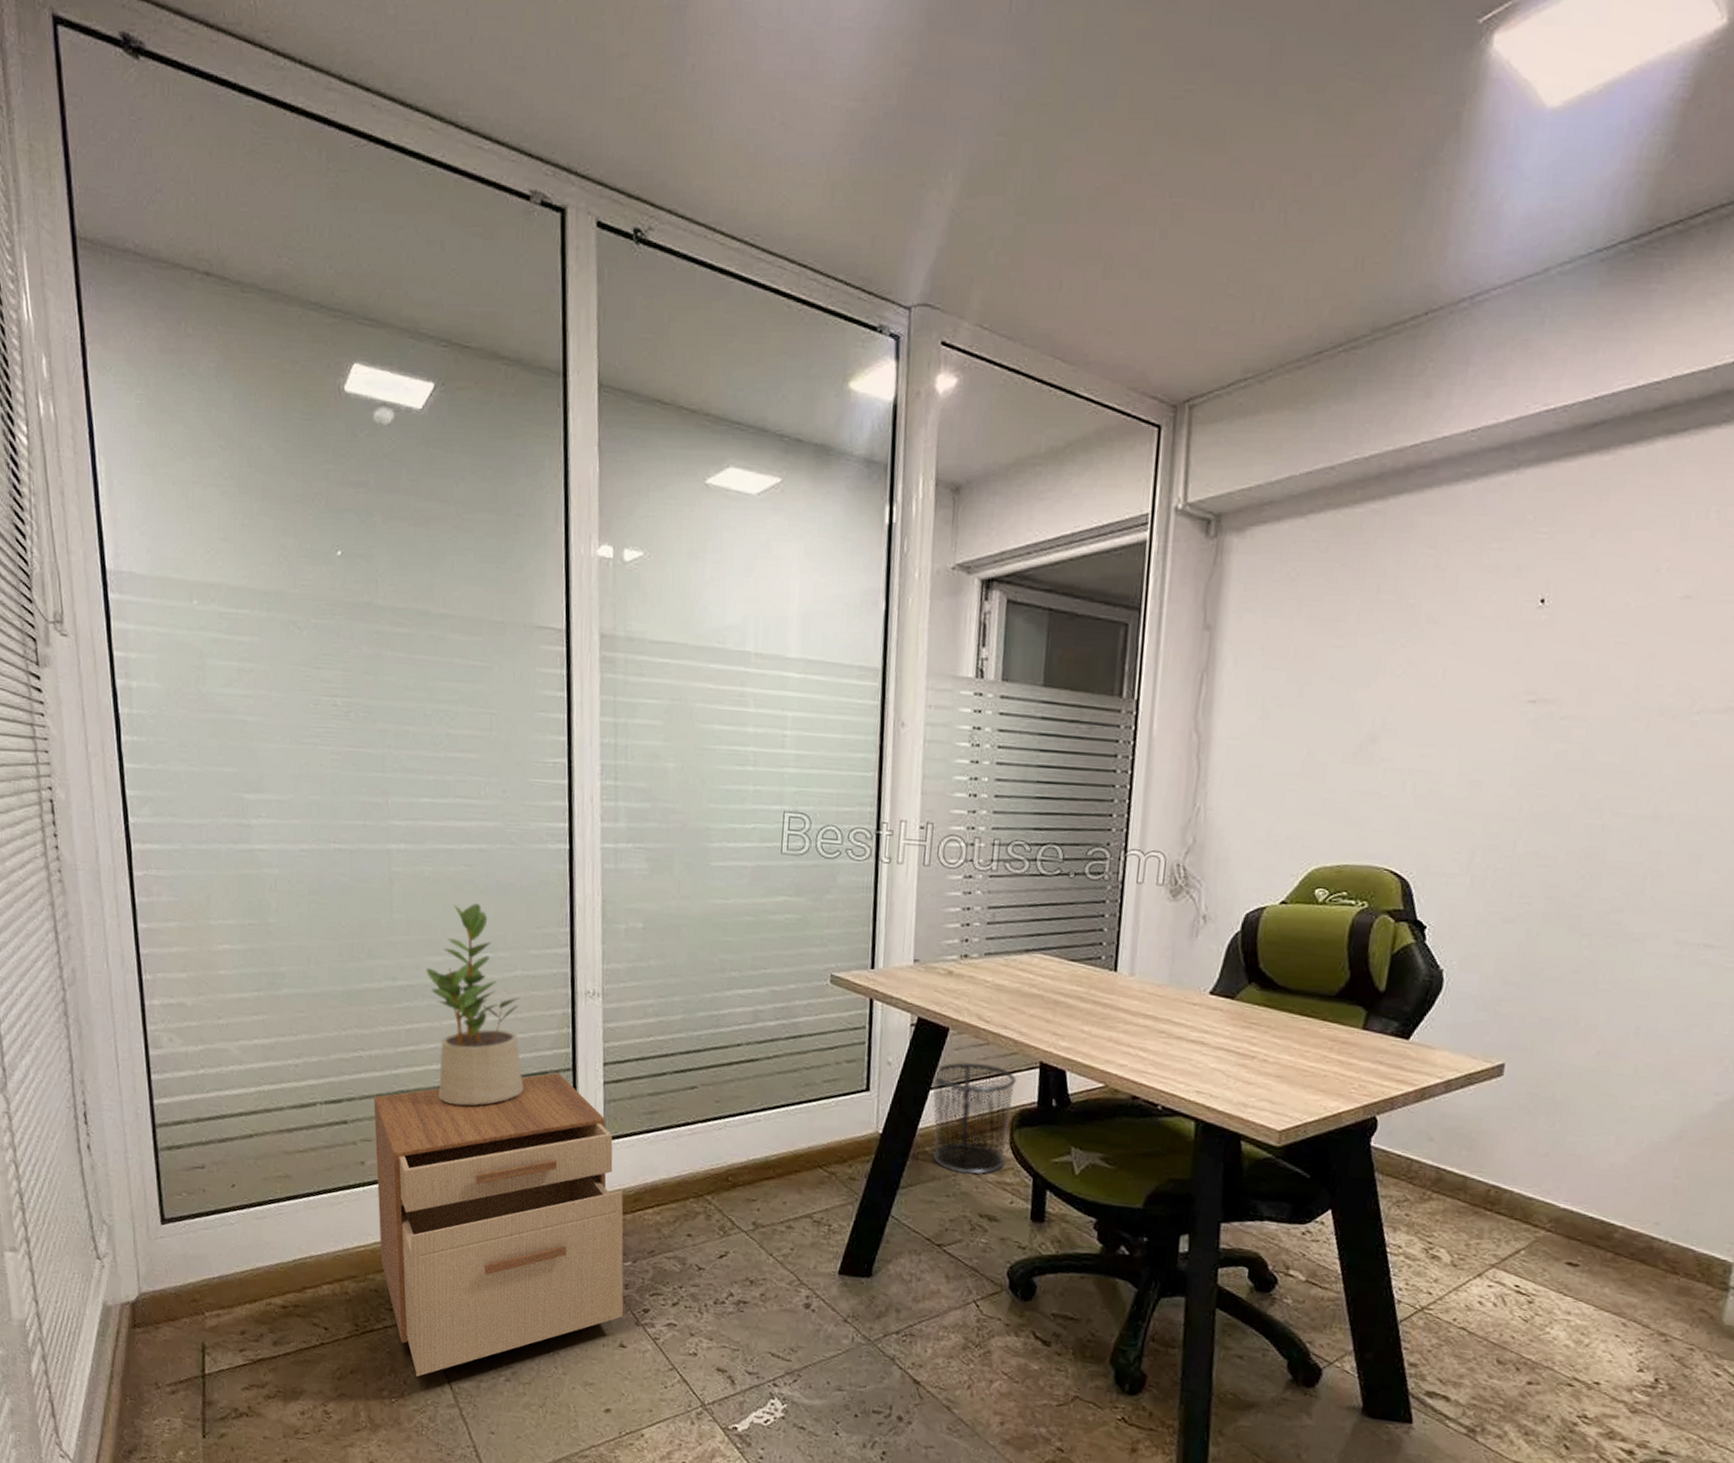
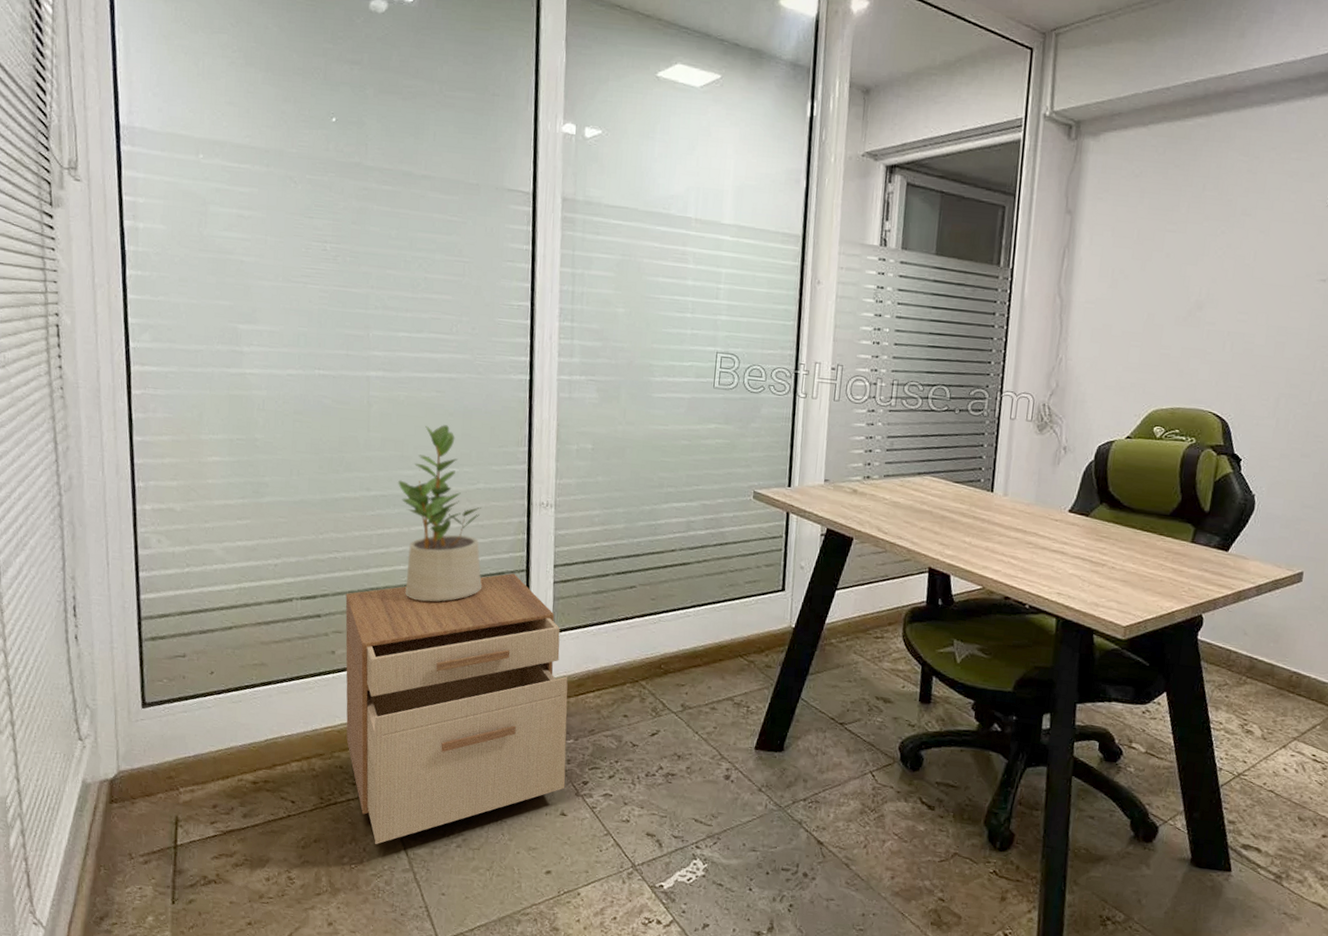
waste bin: present [932,1062,1017,1175] -> none [838,567,909,663]

